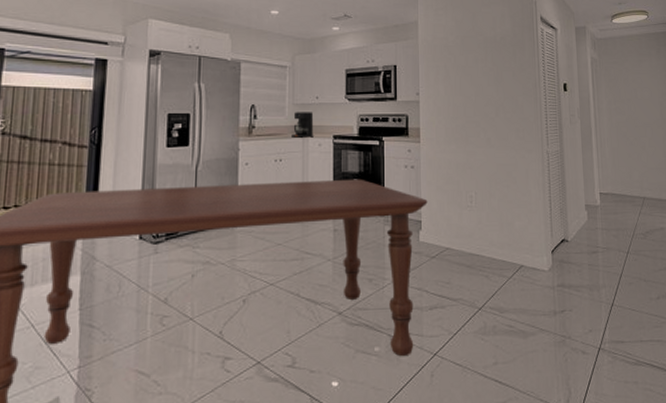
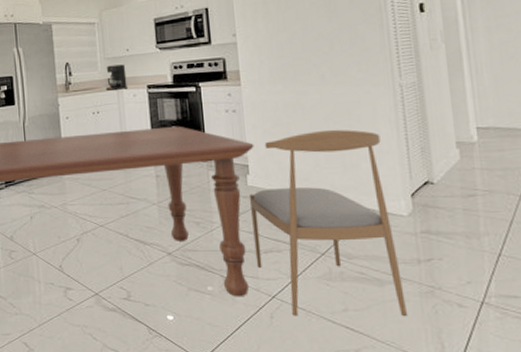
dining chair: none [421,189,544,373] -> present [250,129,407,316]

